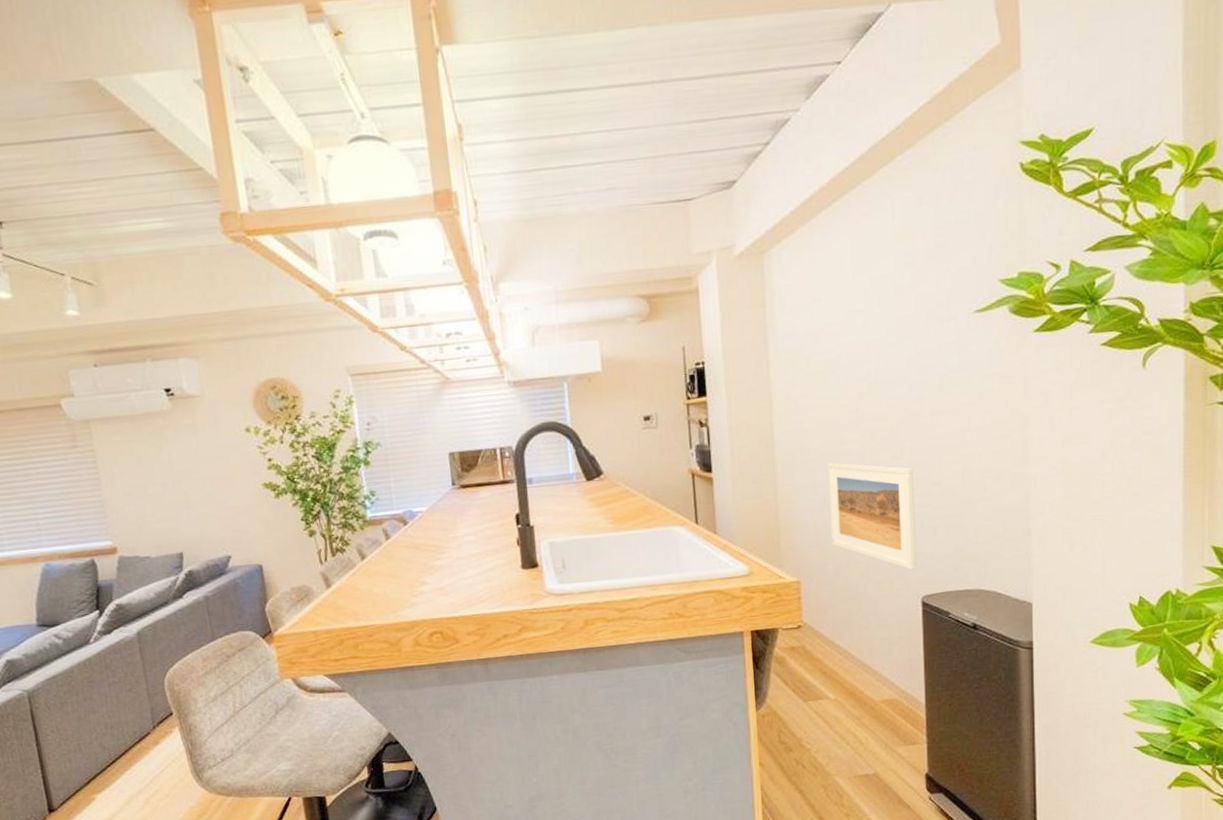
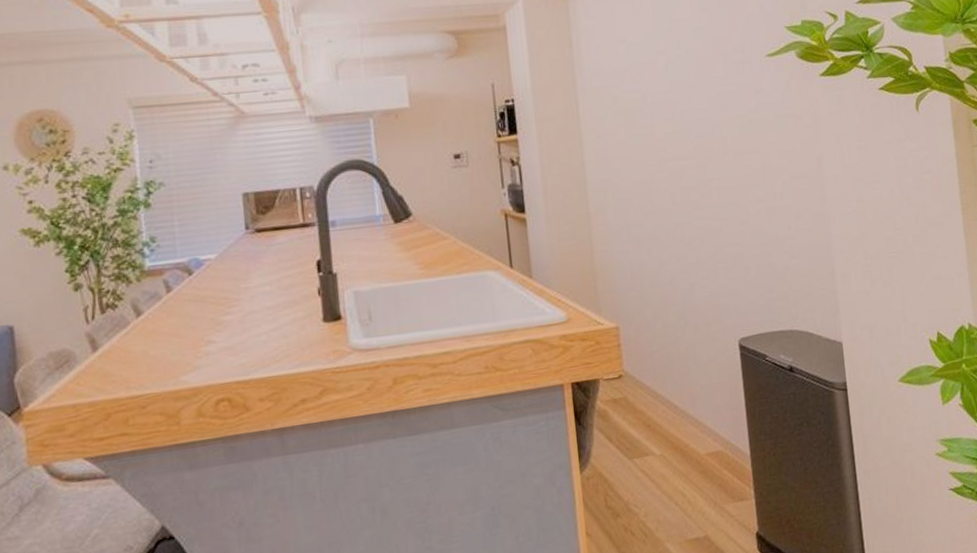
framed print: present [827,462,917,570] -> none [639,201,732,312]

